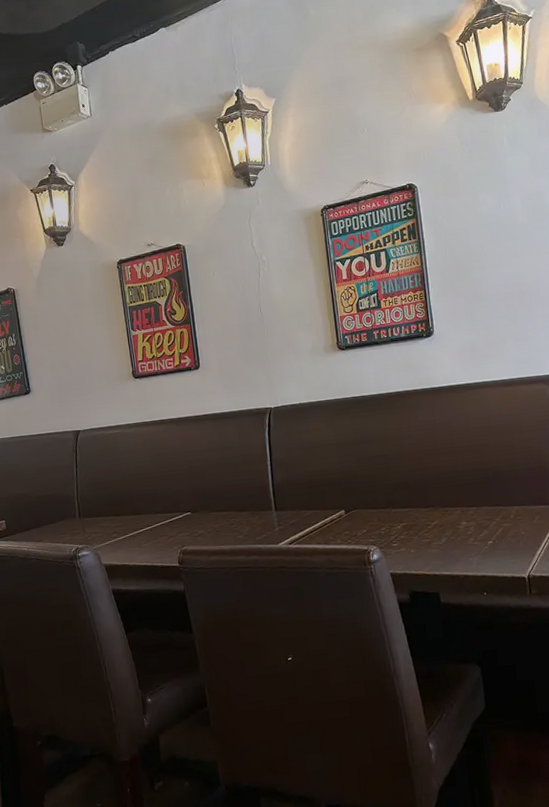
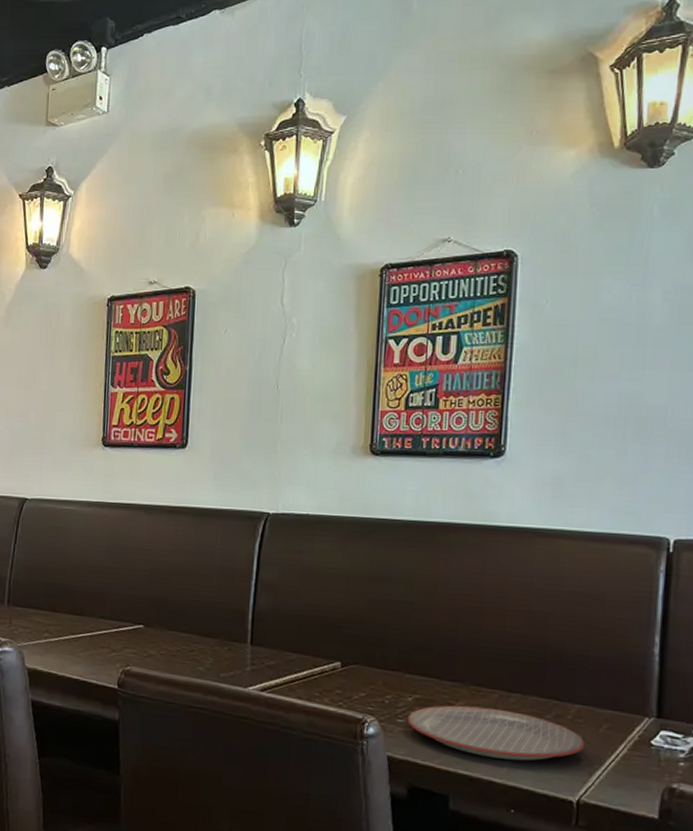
plate: none [400,521,526,559] -> present [407,705,584,761]

